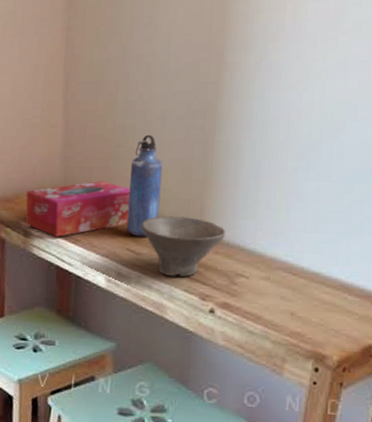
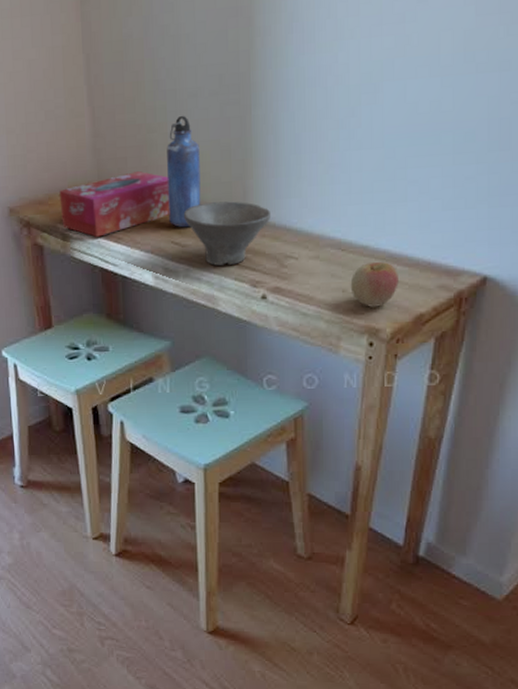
apple: none [299,288,349,334] -> present [350,261,399,307]

